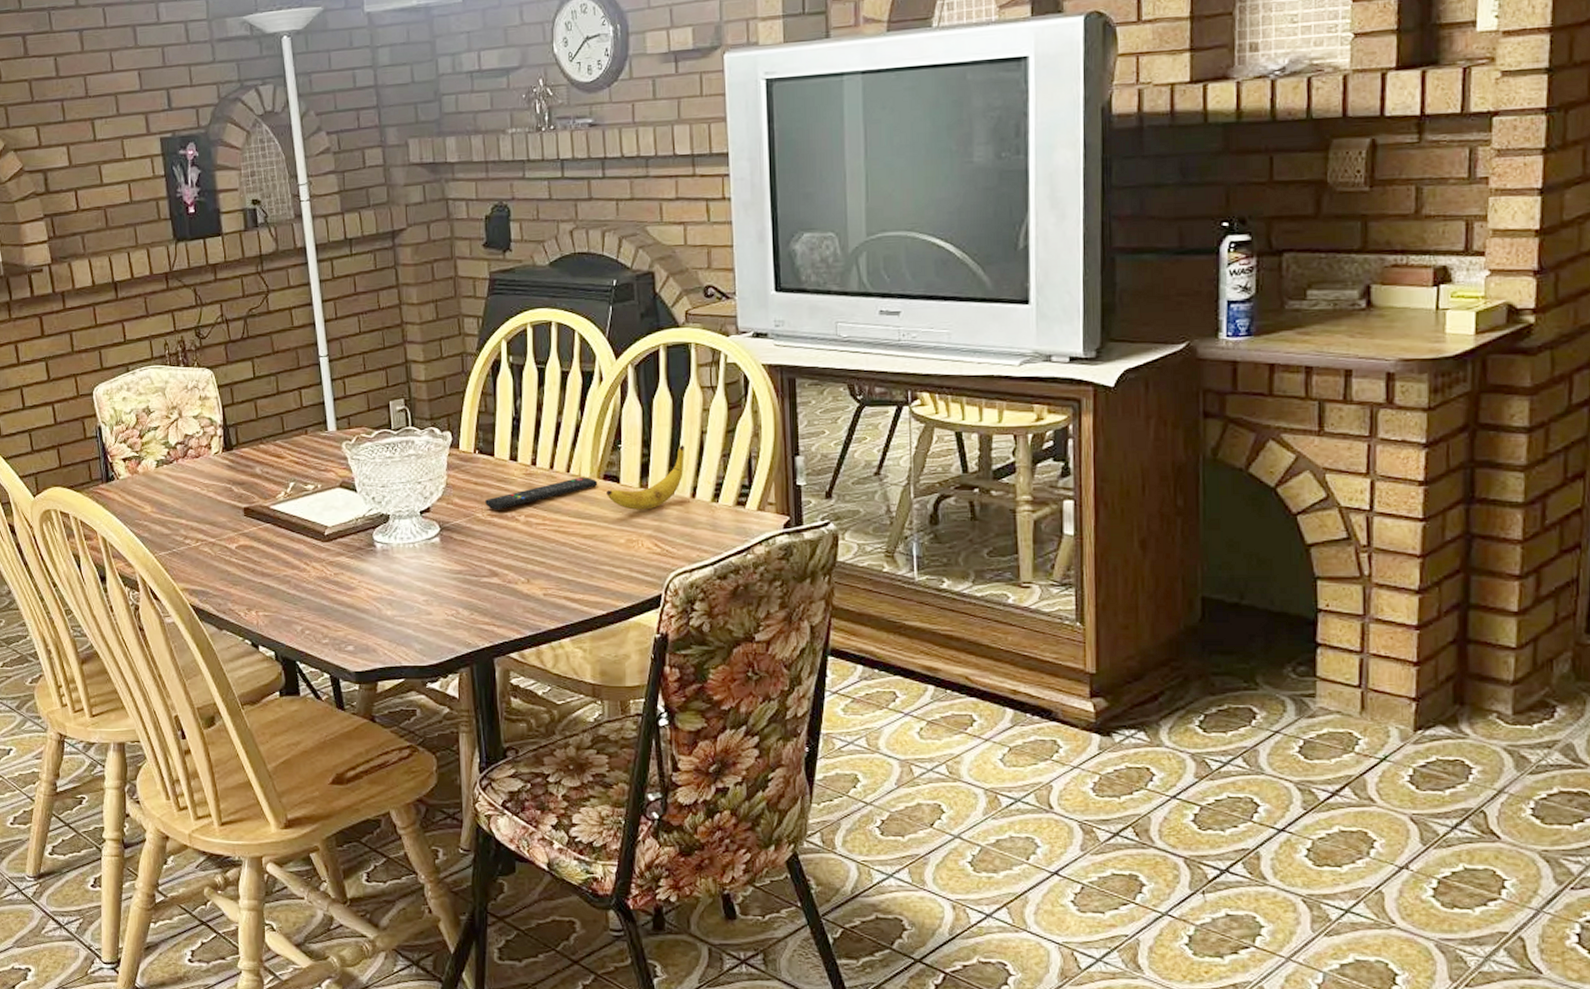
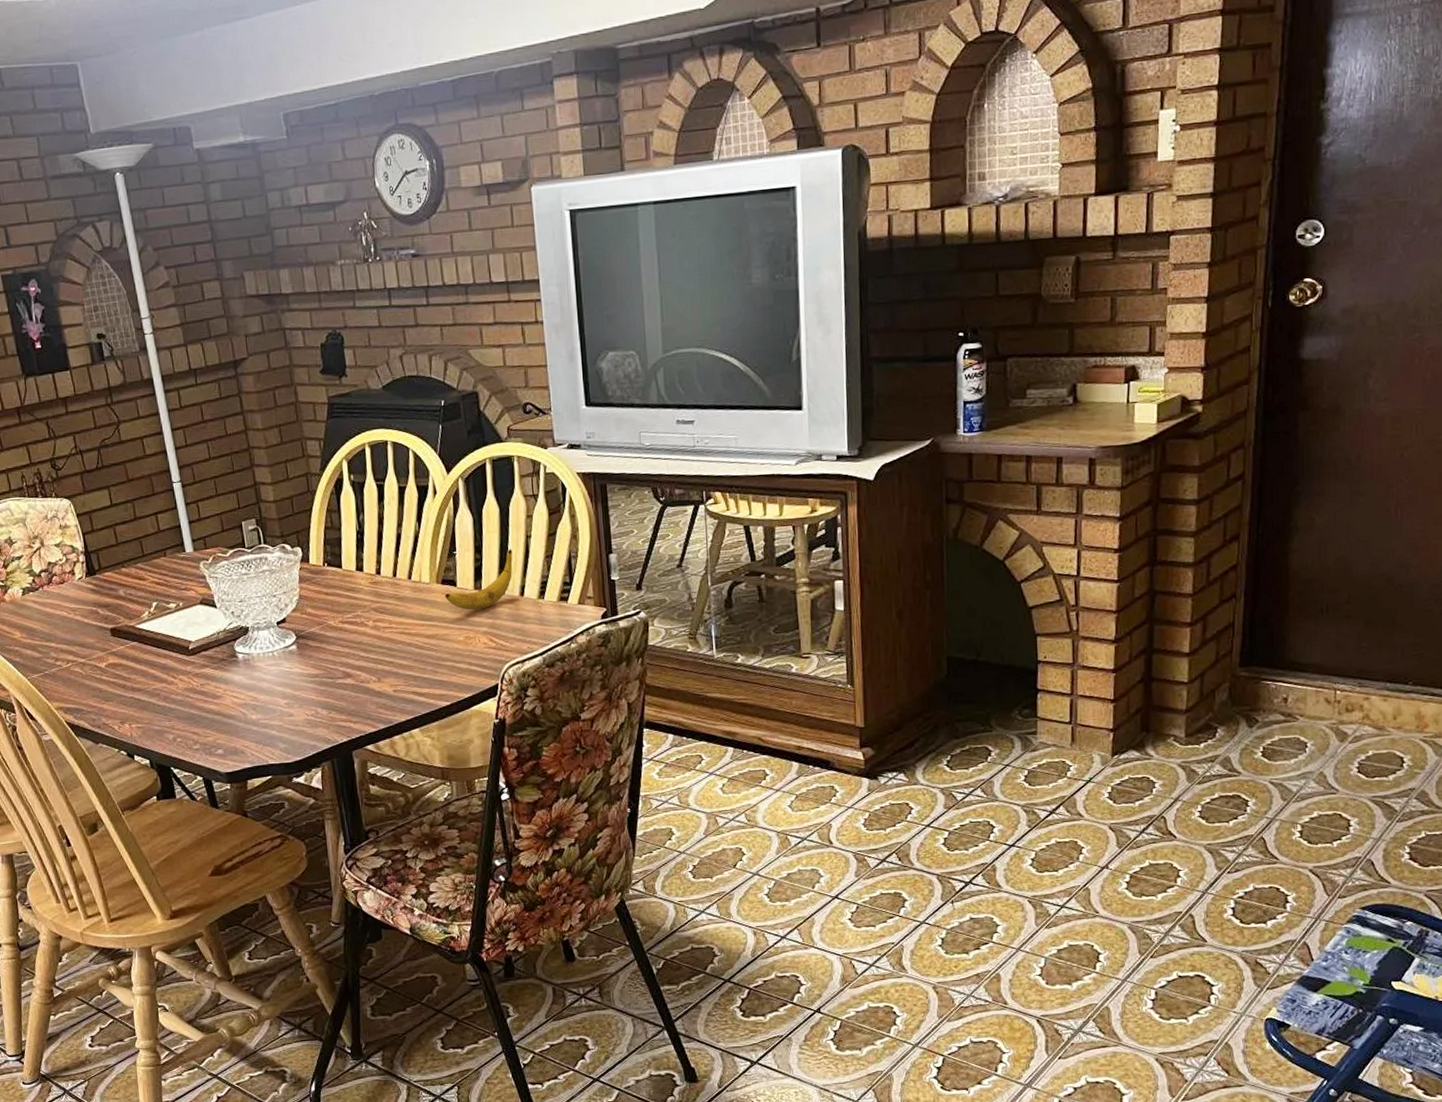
remote control: present [485,477,598,510] -> none [336,583,437,618]

